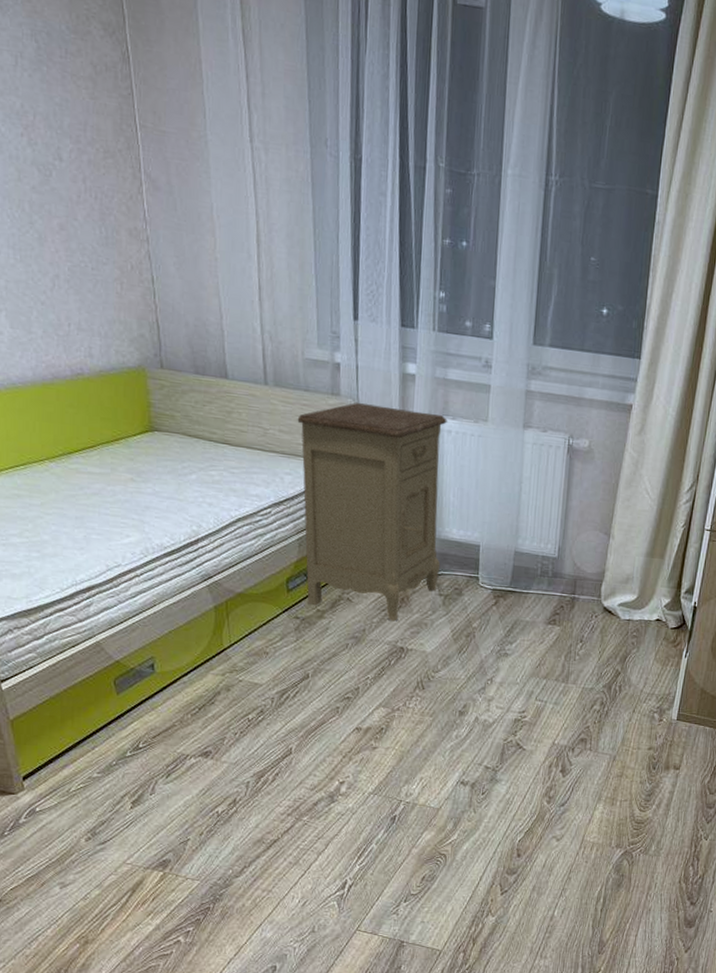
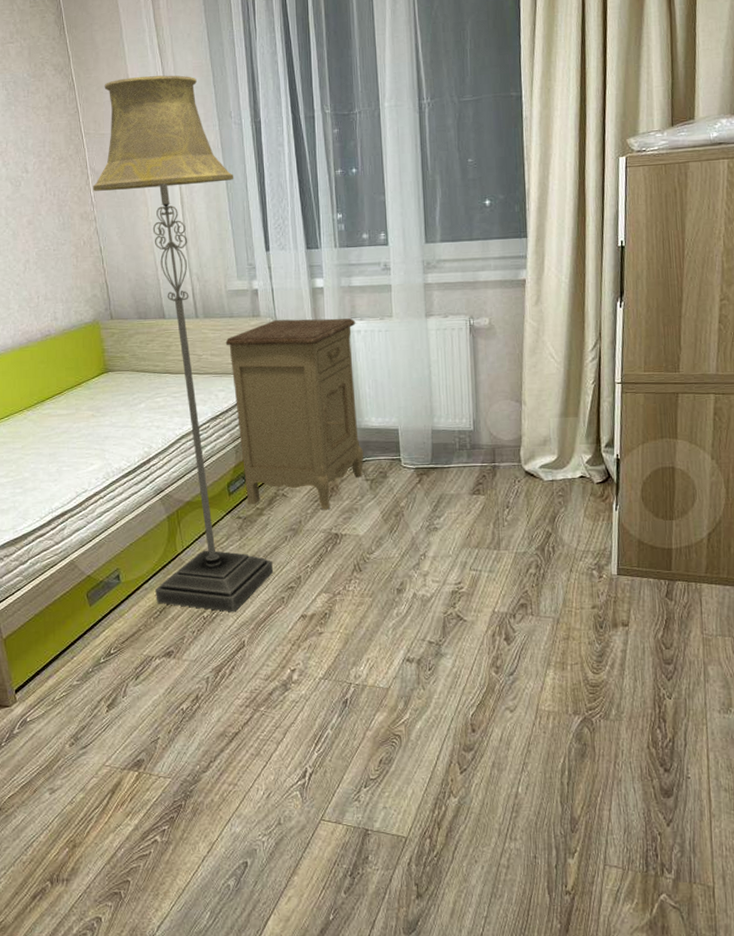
floor lamp: none [146,62,330,717] -> present [92,75,274,612]

